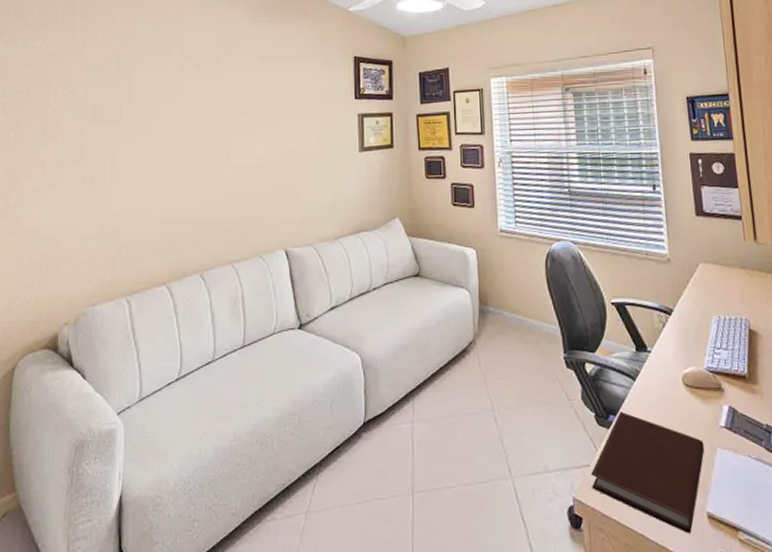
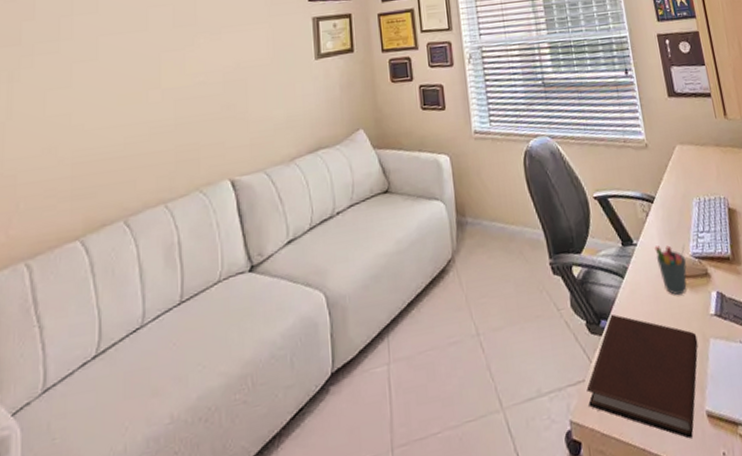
pen holder: none [668,355,701,403] -> present [654,244,687,295]

